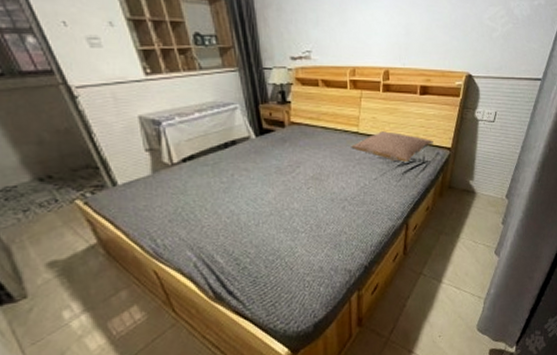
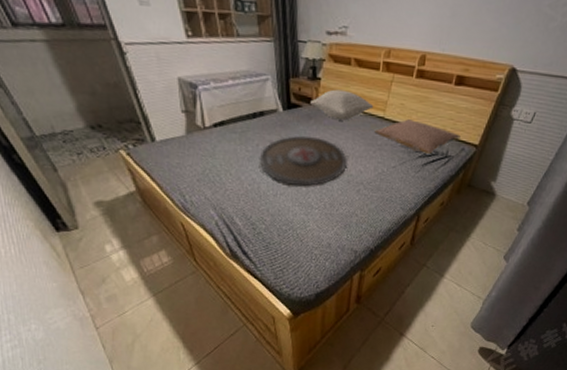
serving tray: none [235,159,328,212] -> present [259,135,347,187]
pillow: none [283,110,347,140] -> present [310,89,374,121]

